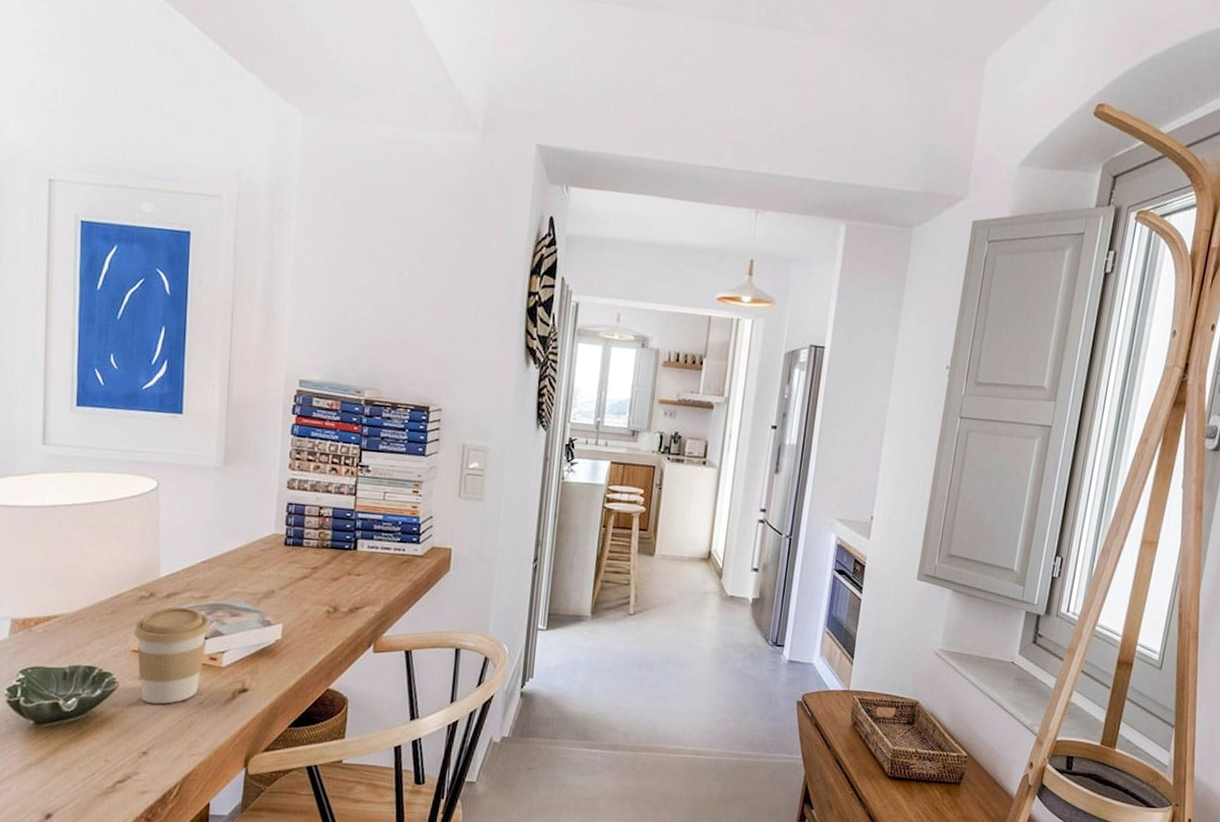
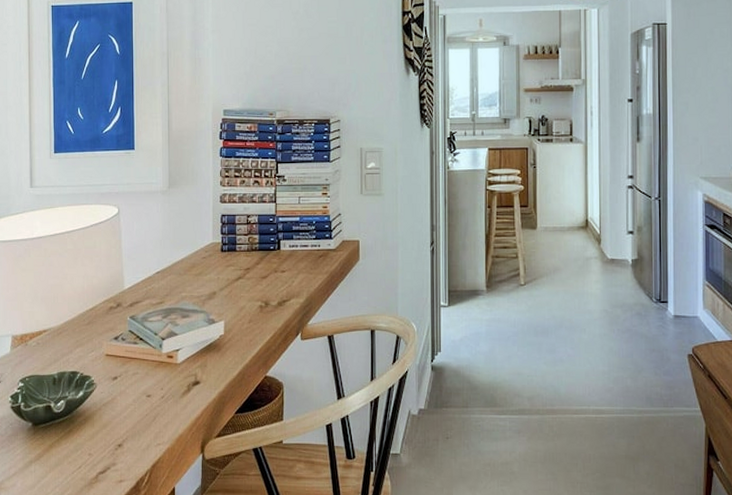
coffee cup: present [134,606,210,705] -> none [106,314,166,401]

